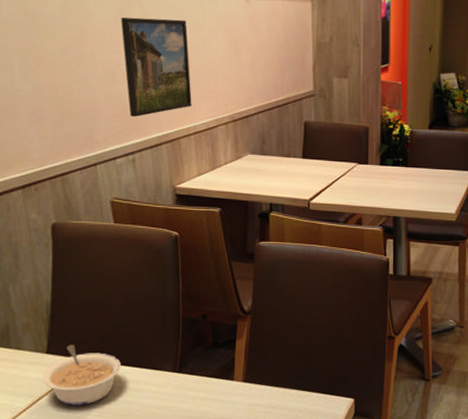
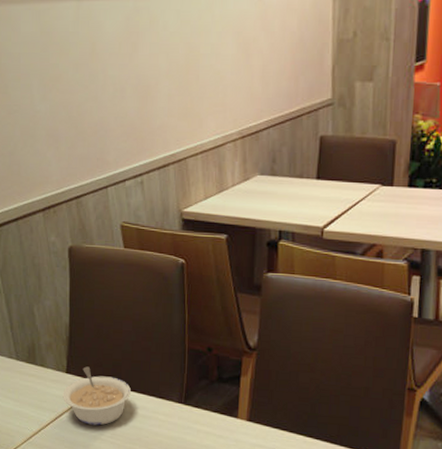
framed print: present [121,17,192,117] -> none [129,24,199,136]

